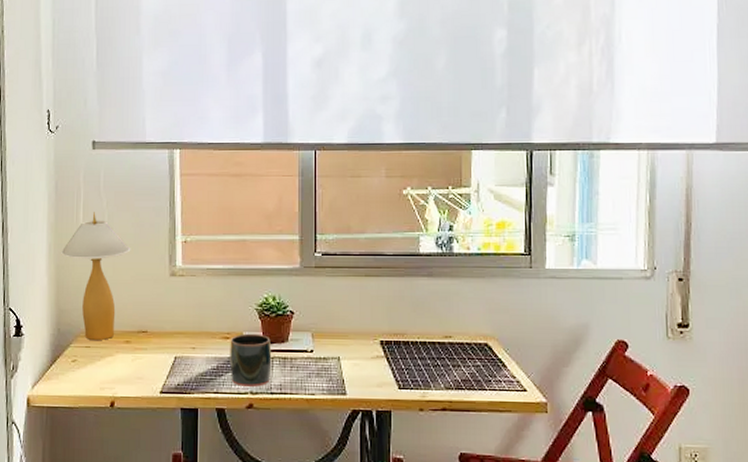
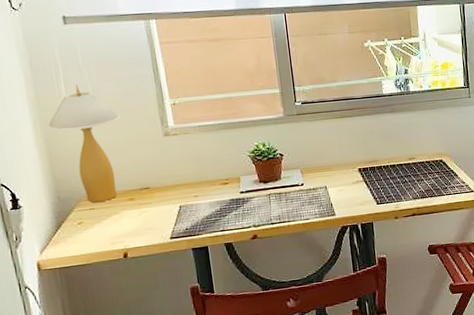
mug: present [230,333,272,388] -> none [229,176,270,222]

